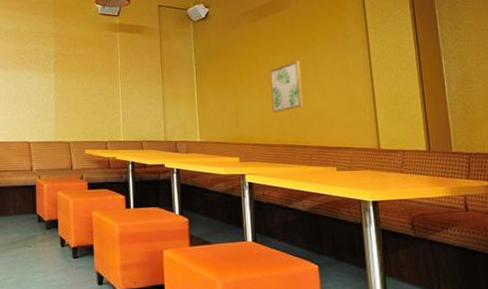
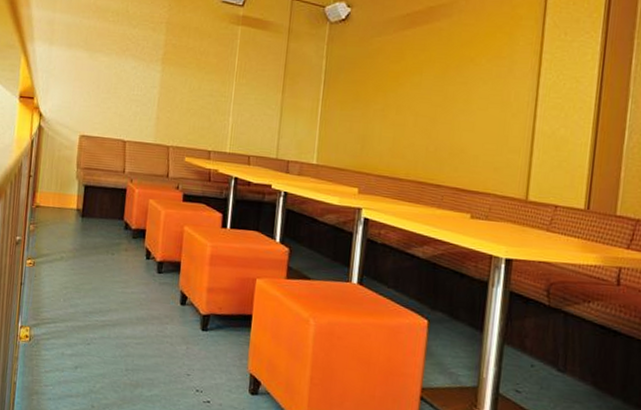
wall art: present [270,60,303,113] -> none [406,83,450,143]

